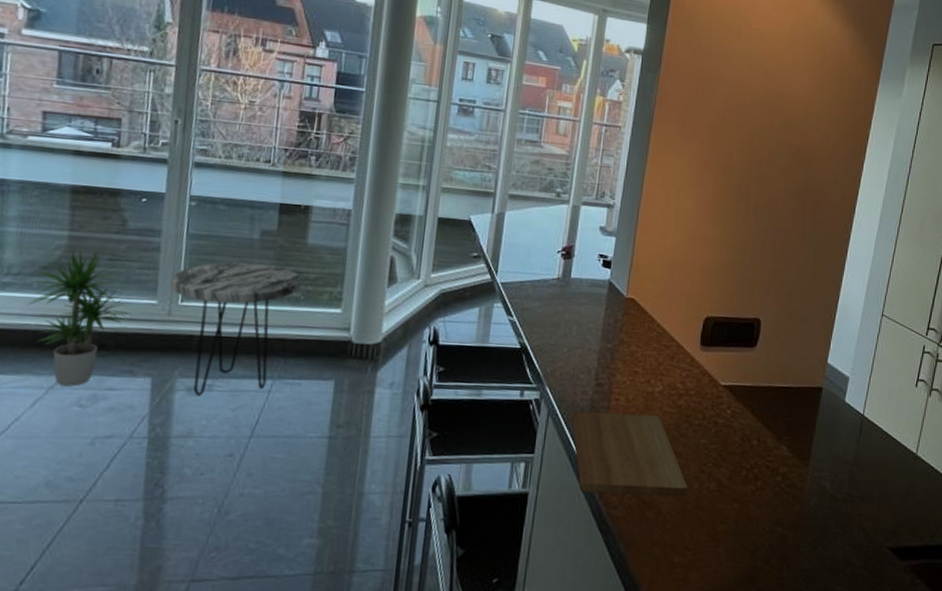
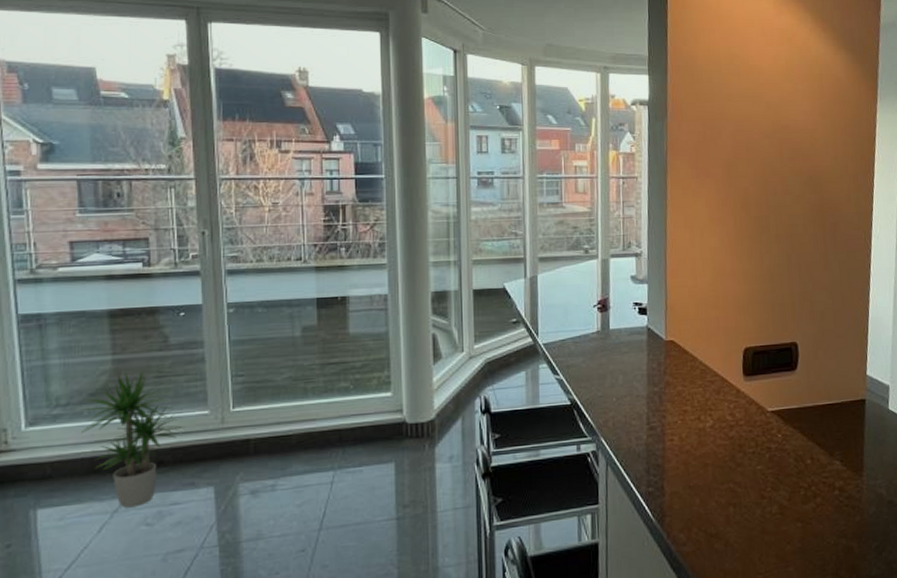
side table: present [170,262,301,397] -> none [220,359,347,498]
cutting board: present [571,410,687,497] -> none [629,449,751,535]

